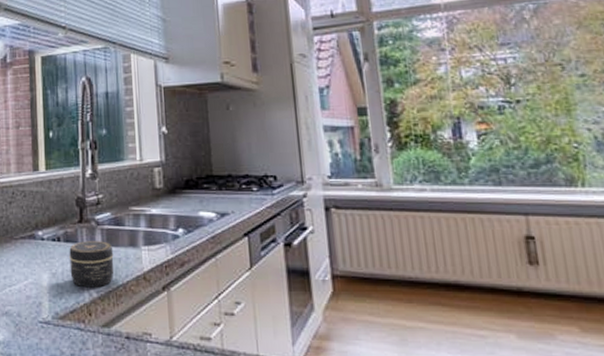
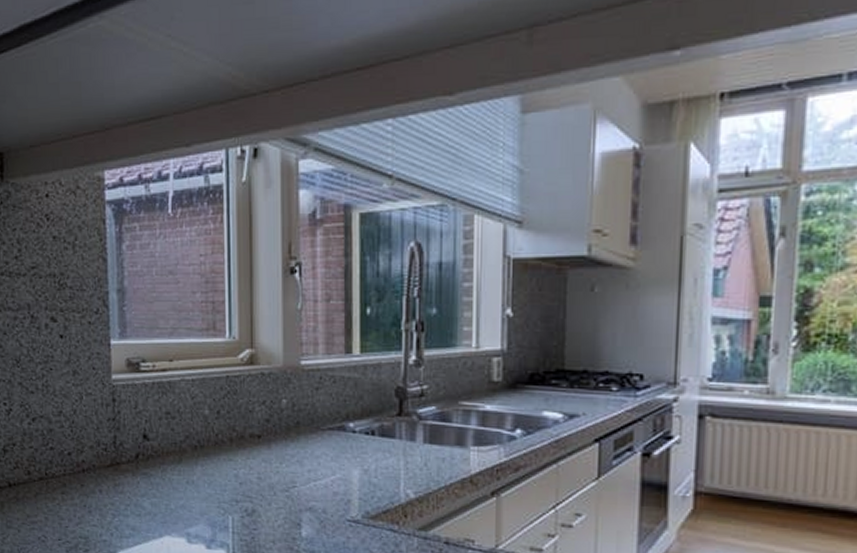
jar: present [69,241,115,288] -> none [385,437,437,488]

